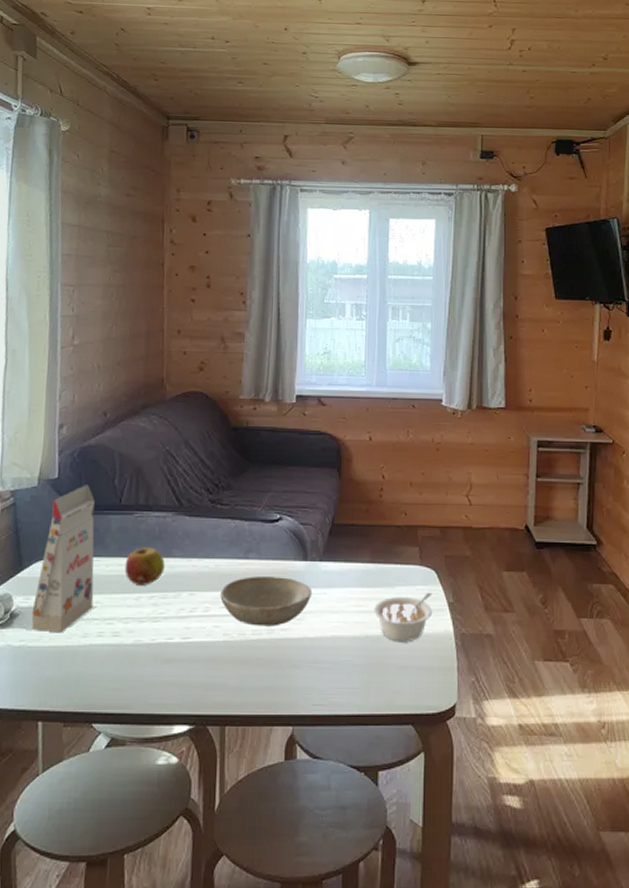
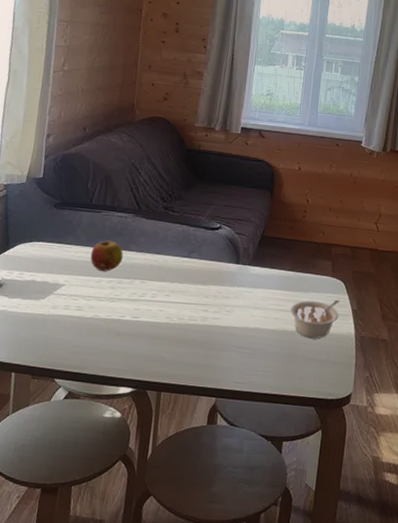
gift box: present [31,485,96,633] -> none [12,185,72,303]
bowl: present [220,576,313,626] -> none [165,272,242,315]

